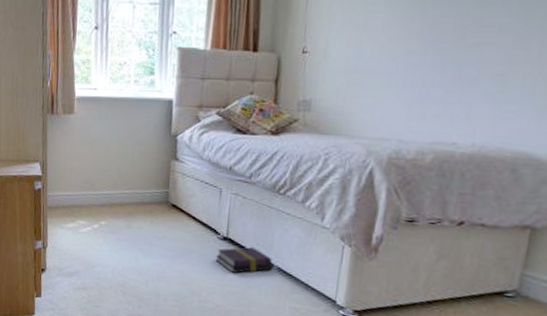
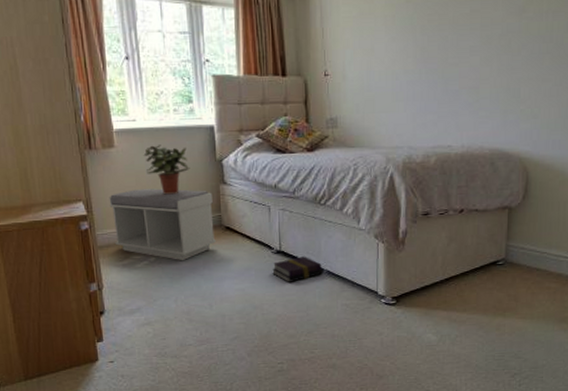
bench: none [63,156,163,233] -> present [109,188,216,261]
potted plant: none [100,114,144,165] -> present [143,145,190,195]

